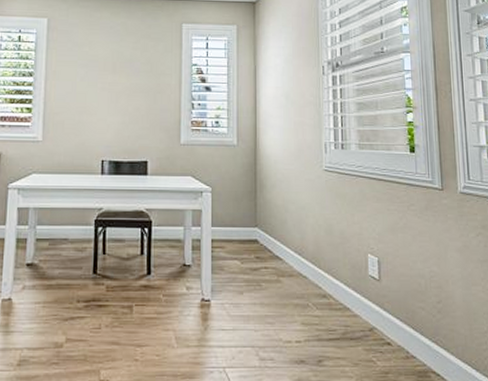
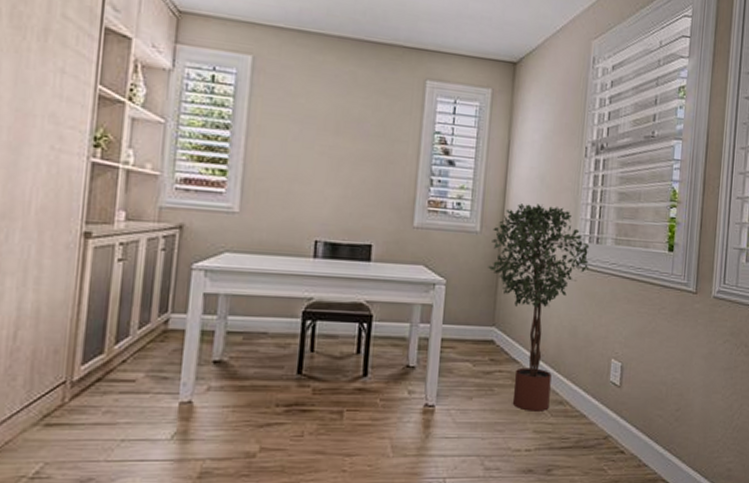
potted tree: none [247,117,338,305] -> present [488,203,590,411]

